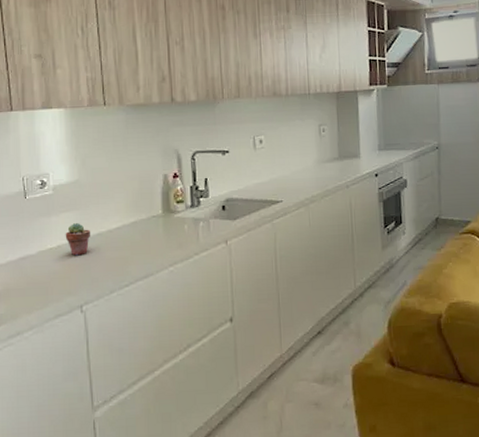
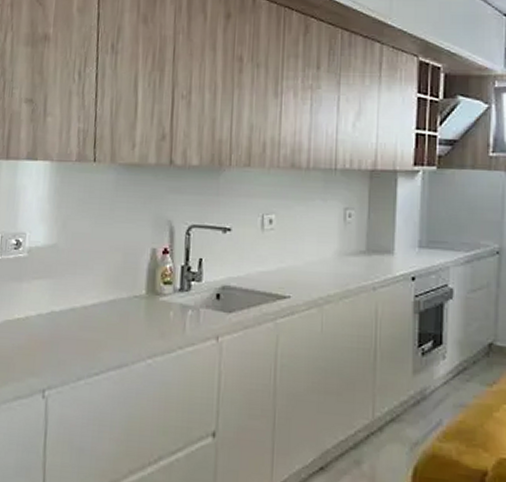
potted succulent: present [65,223,91,256] -> none [35,293,64,332]

